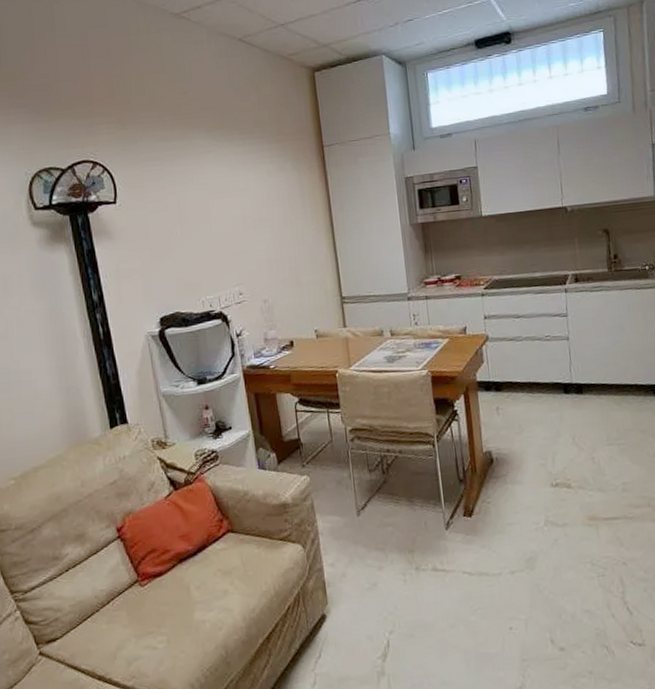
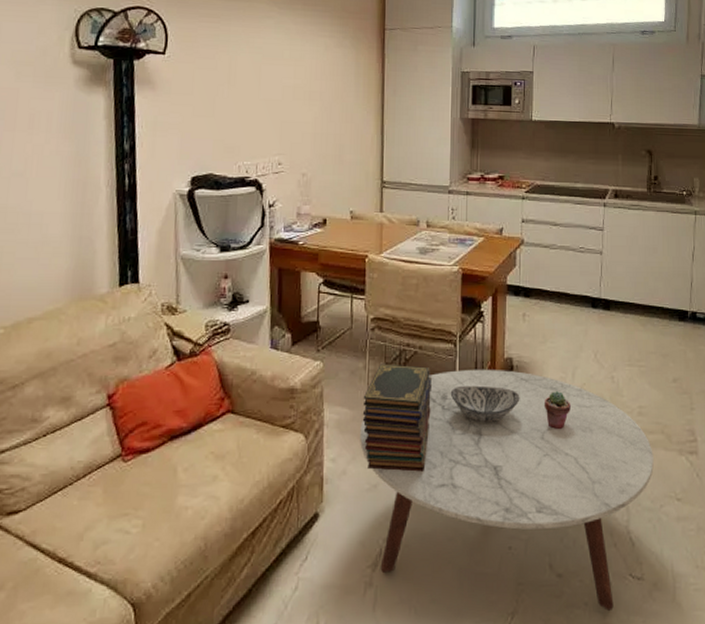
book stack: none [352,469,420,570] -> present [362,364,432,472]
coffee table: none [353,463,644,677] -> present [360,369,654,611]
decorative bowl: none [435,480,504,515] -> present [450,385,520,422]
potted succulent: none [528,477,555,515] -> present [545,390,572,430]

